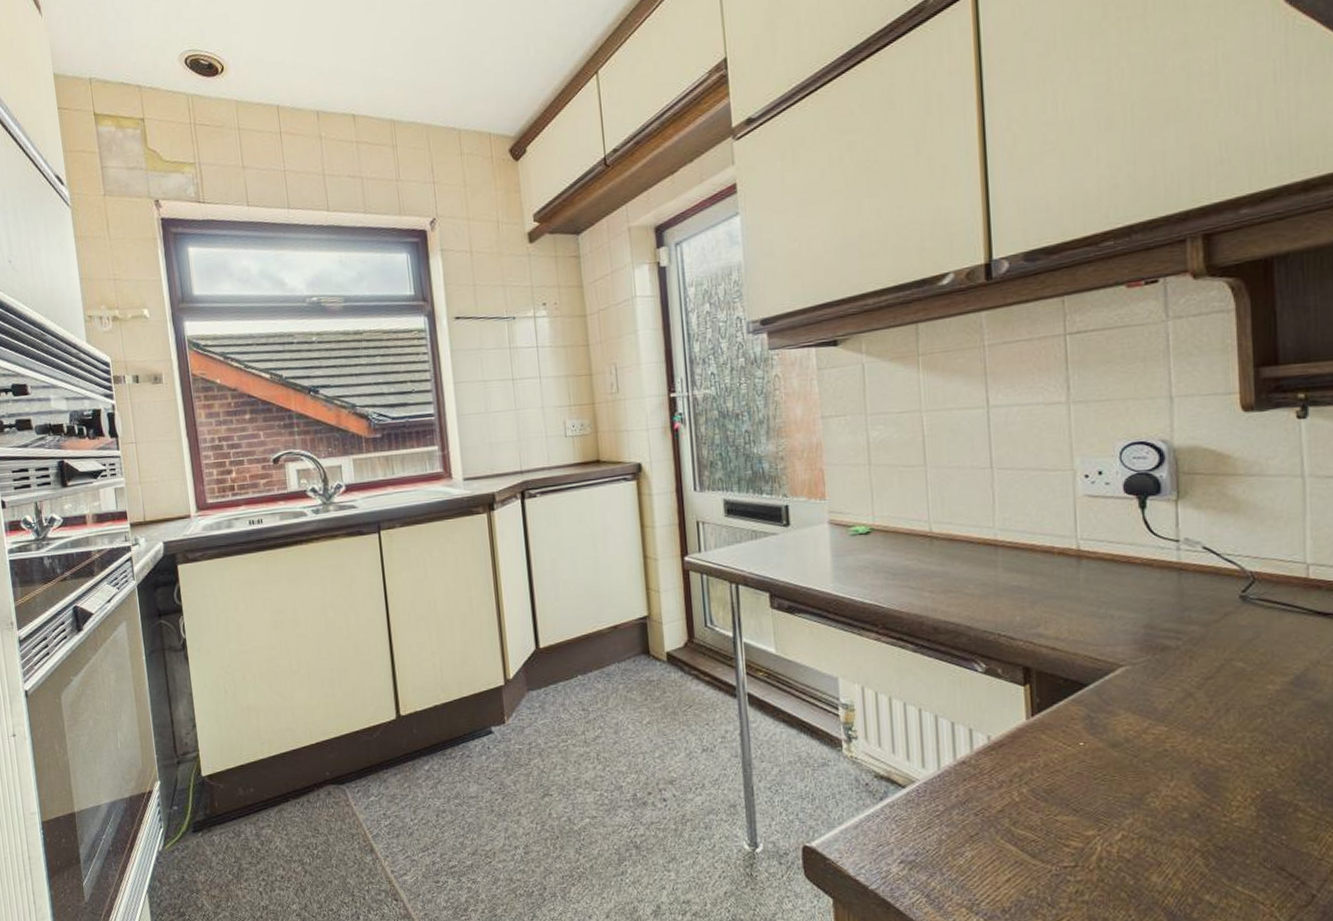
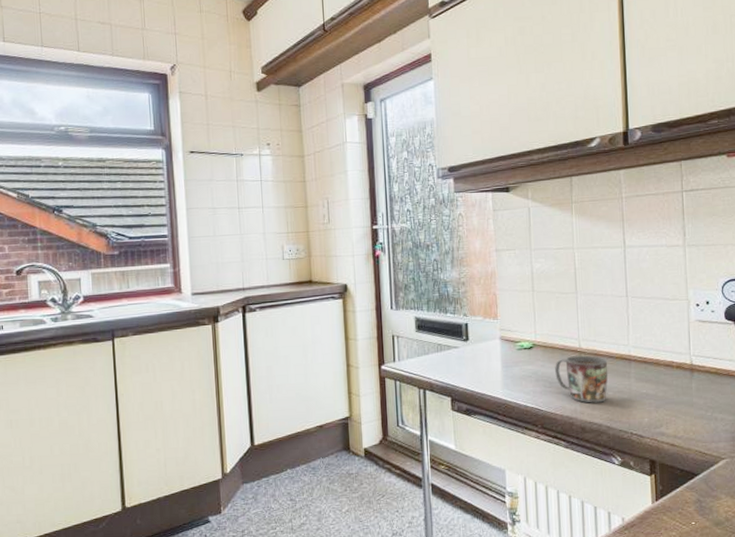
mug: none [899,541,968,599] -> present [555,355,608,403]

